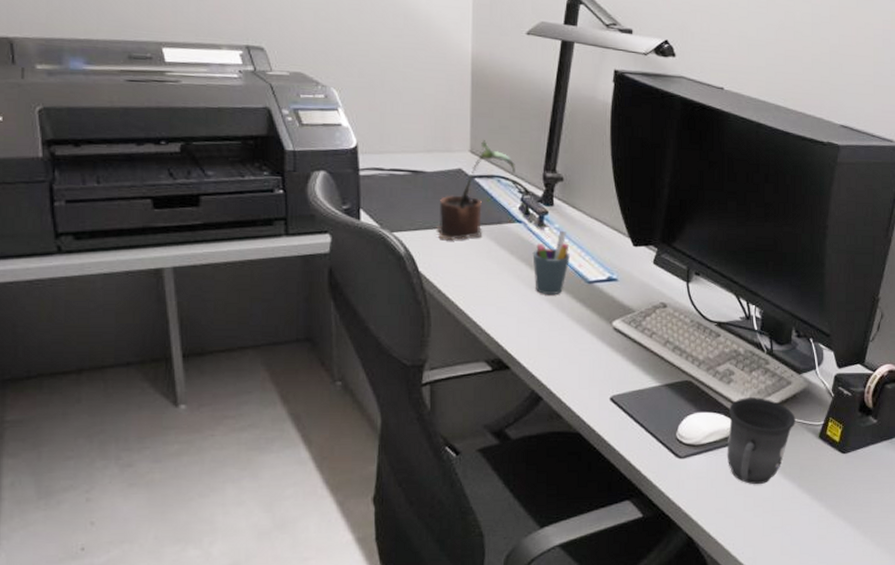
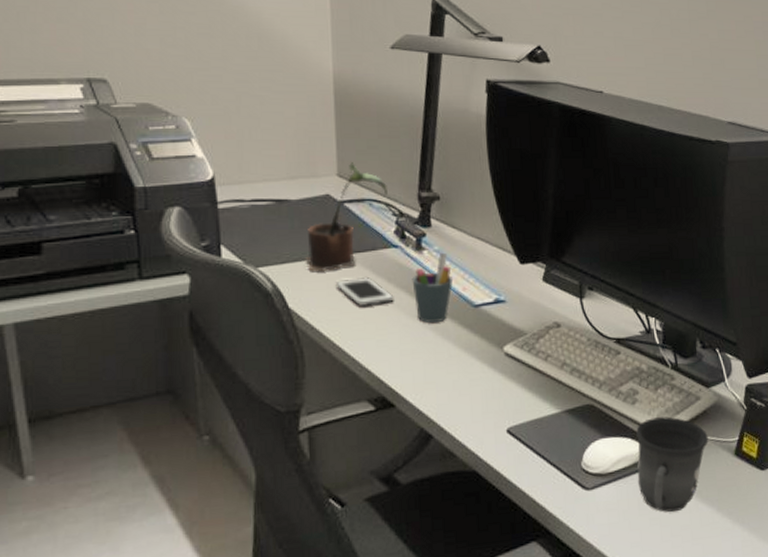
cell phone: none [462,247,515,276] -> present [335,276,394,308]

